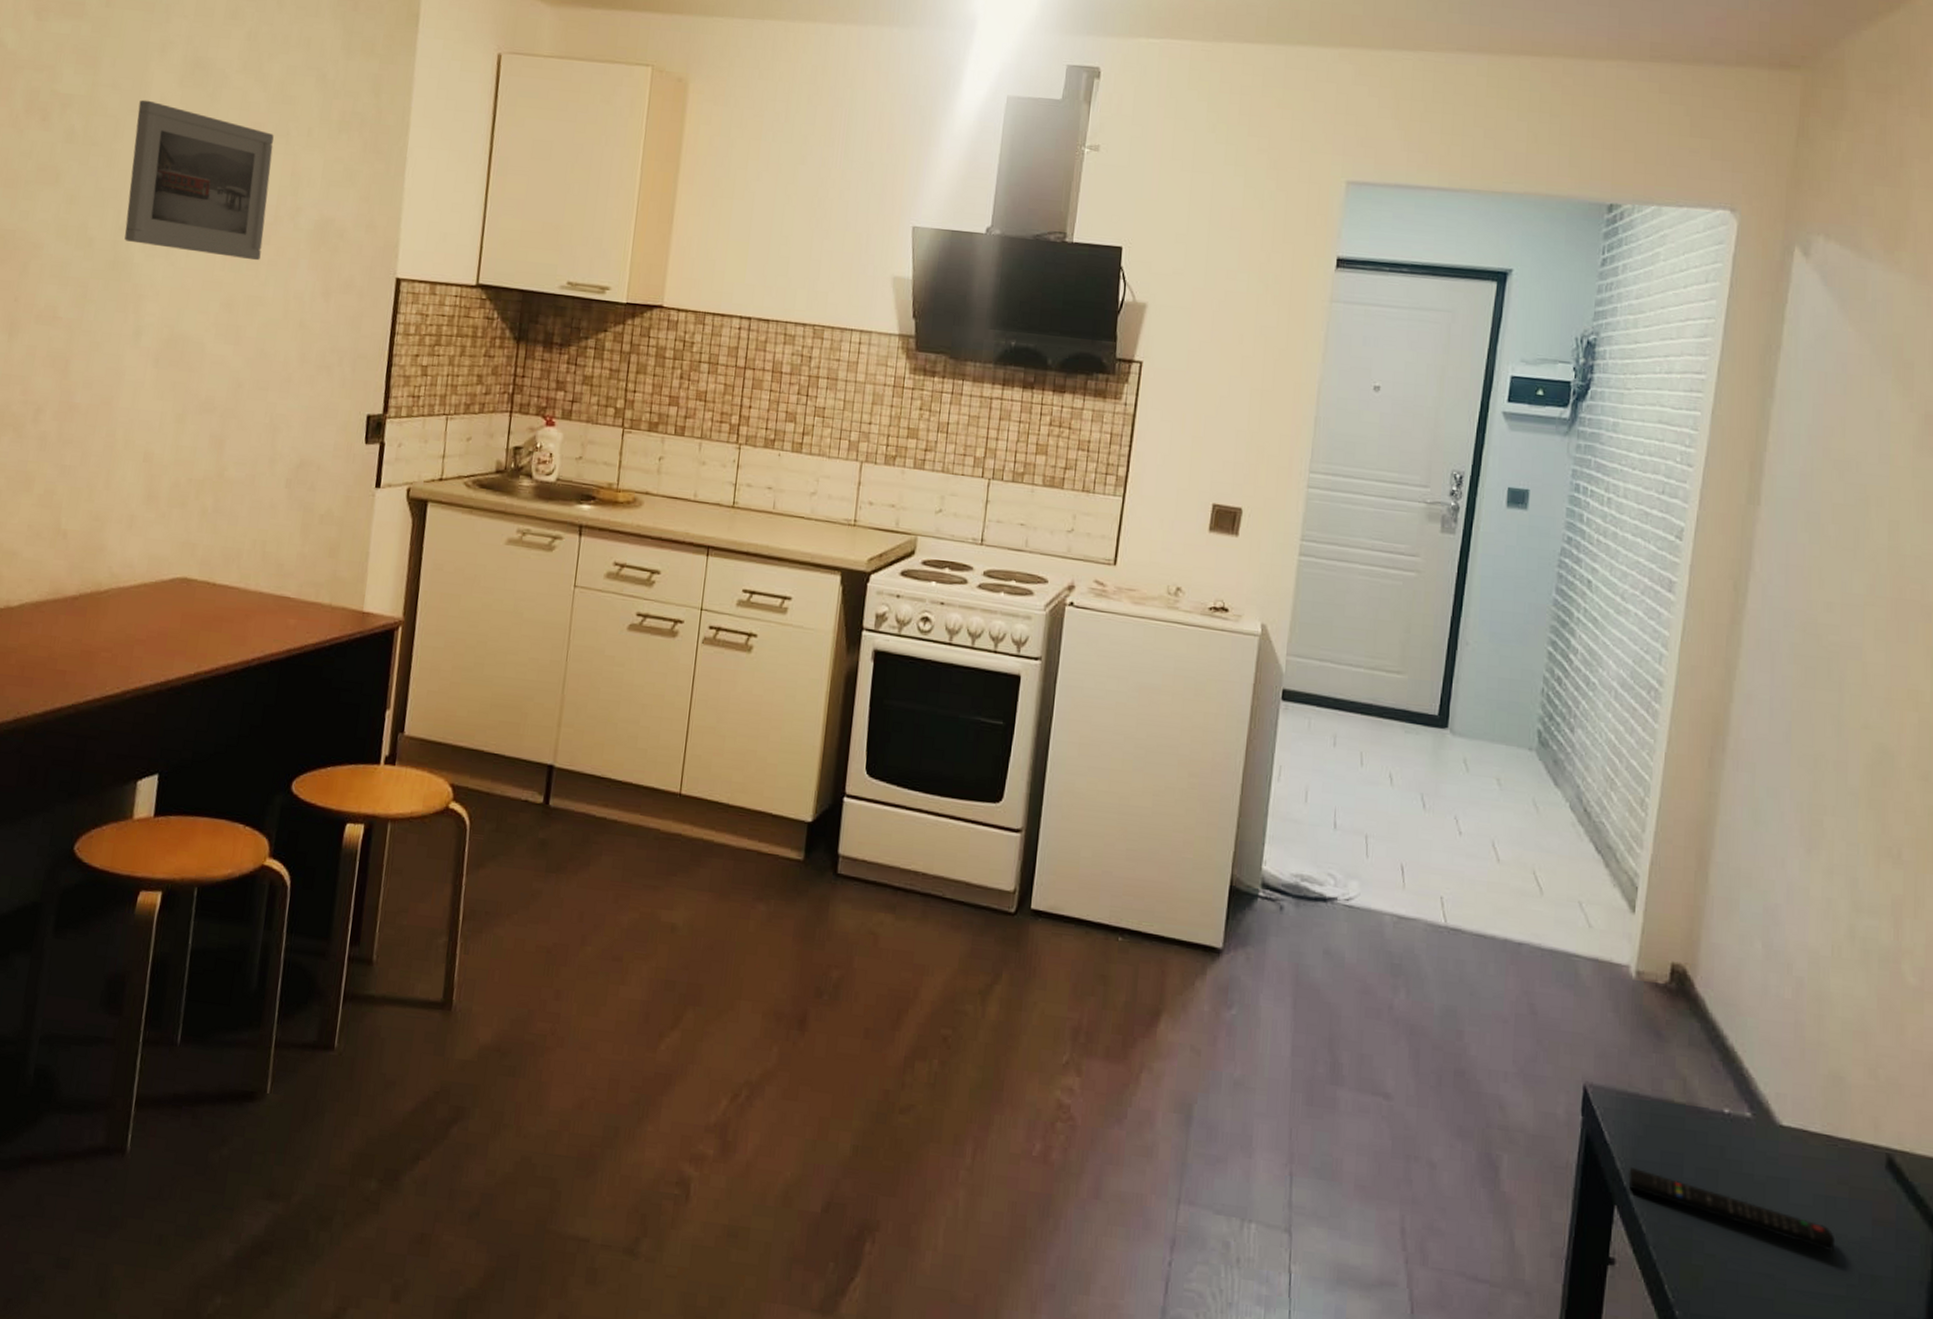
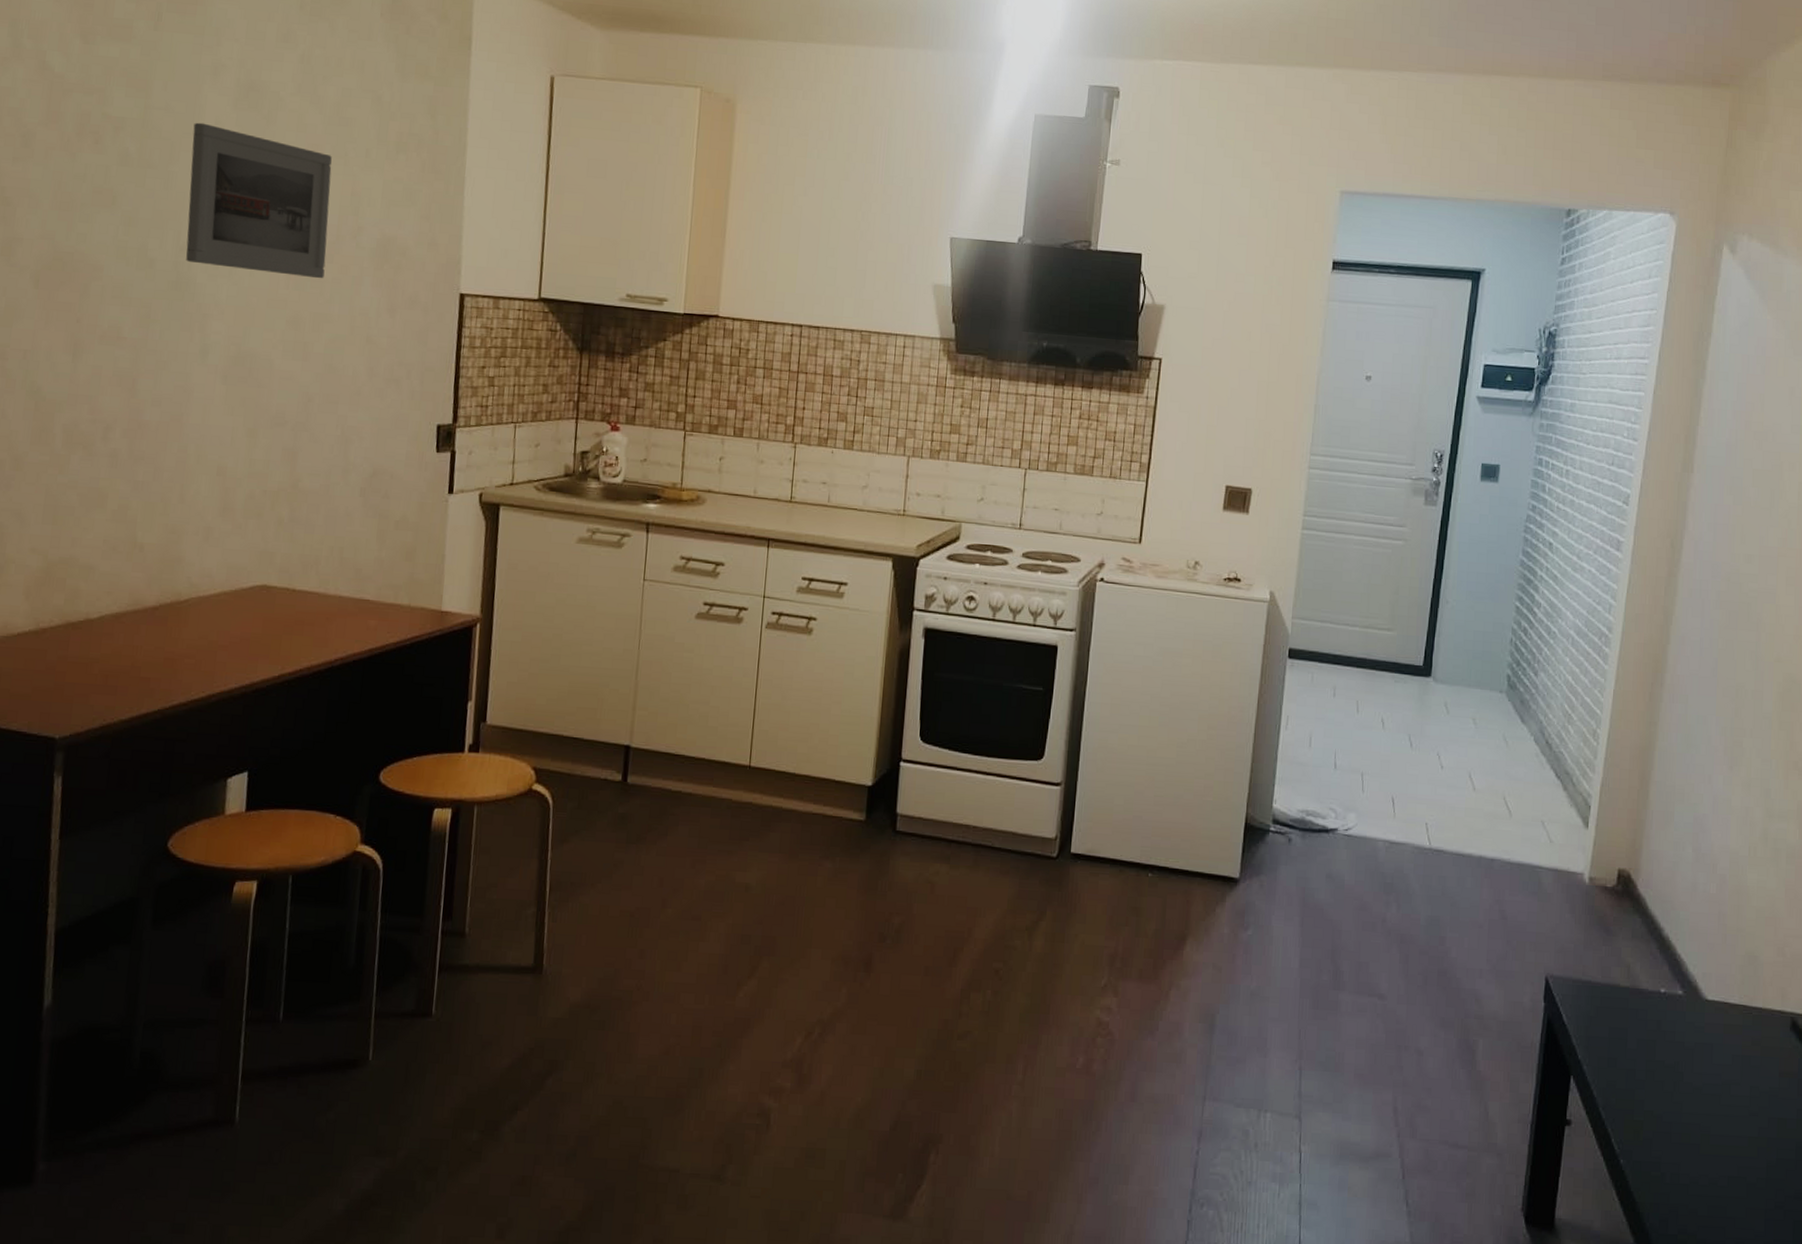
remote control: present [1628,1167,1836,1251] -> none [1582,1043,1750,1101]

